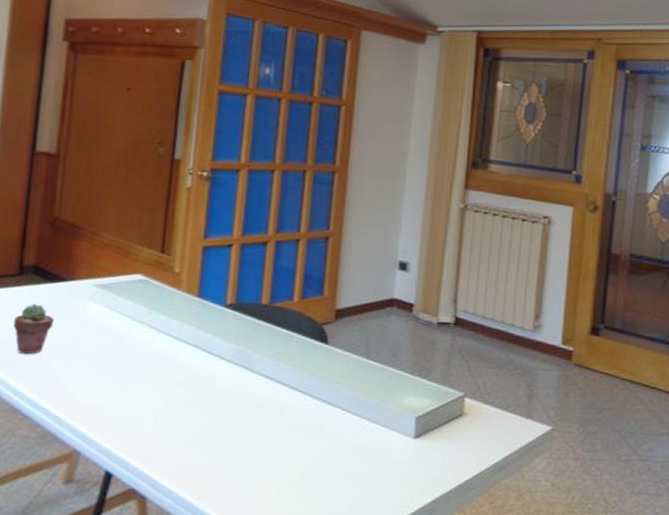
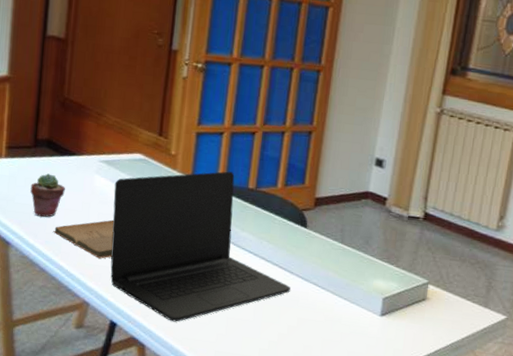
book: none [39,351,111,398] -> present [53,220,114,259]
laptop: none [105,287,312,466] -> present [110,171,291,322]

